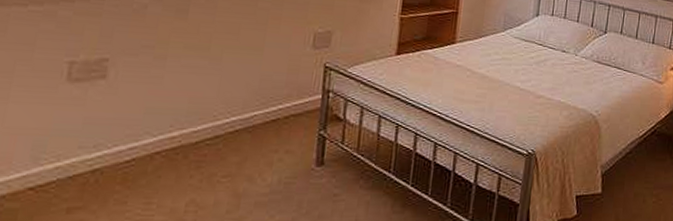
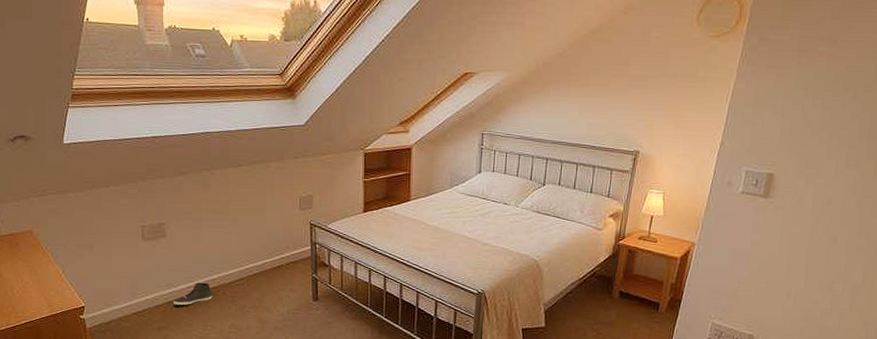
sneaker: none [100,141,167,174] -> present [172,282,213,305]

